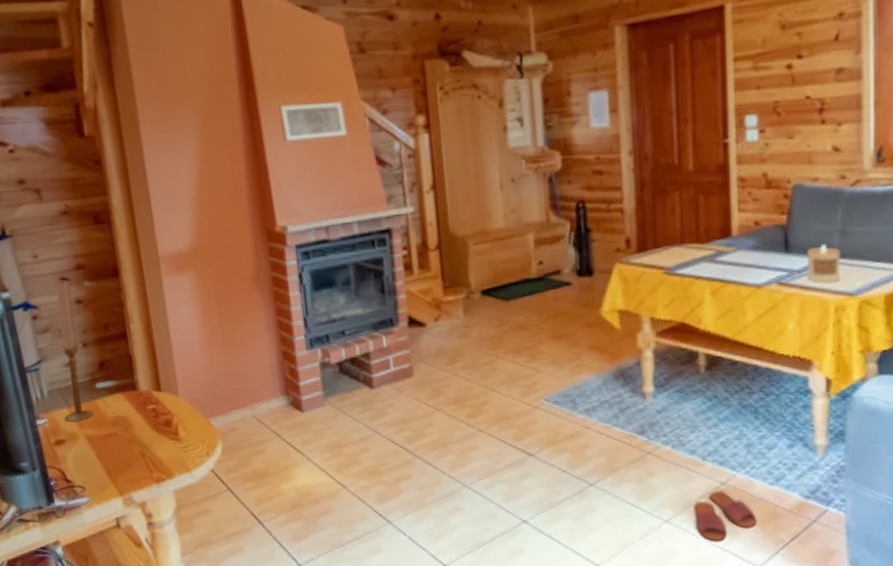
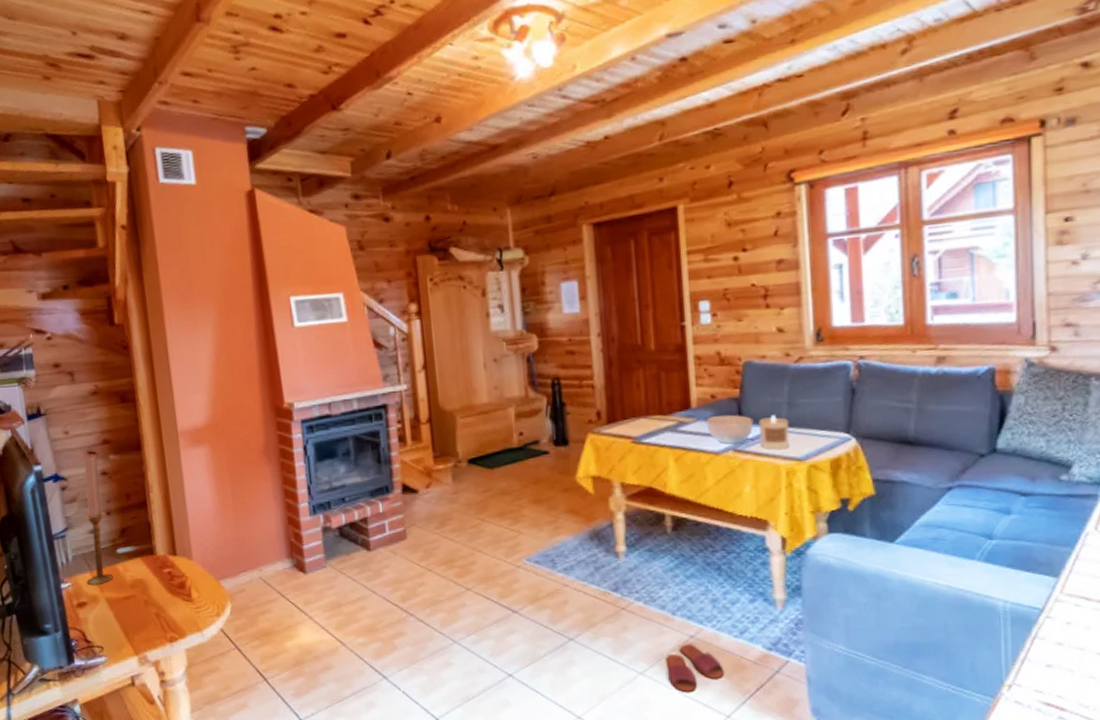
bowl: none [748,243,801,277] -> present [706,414,754,445]

